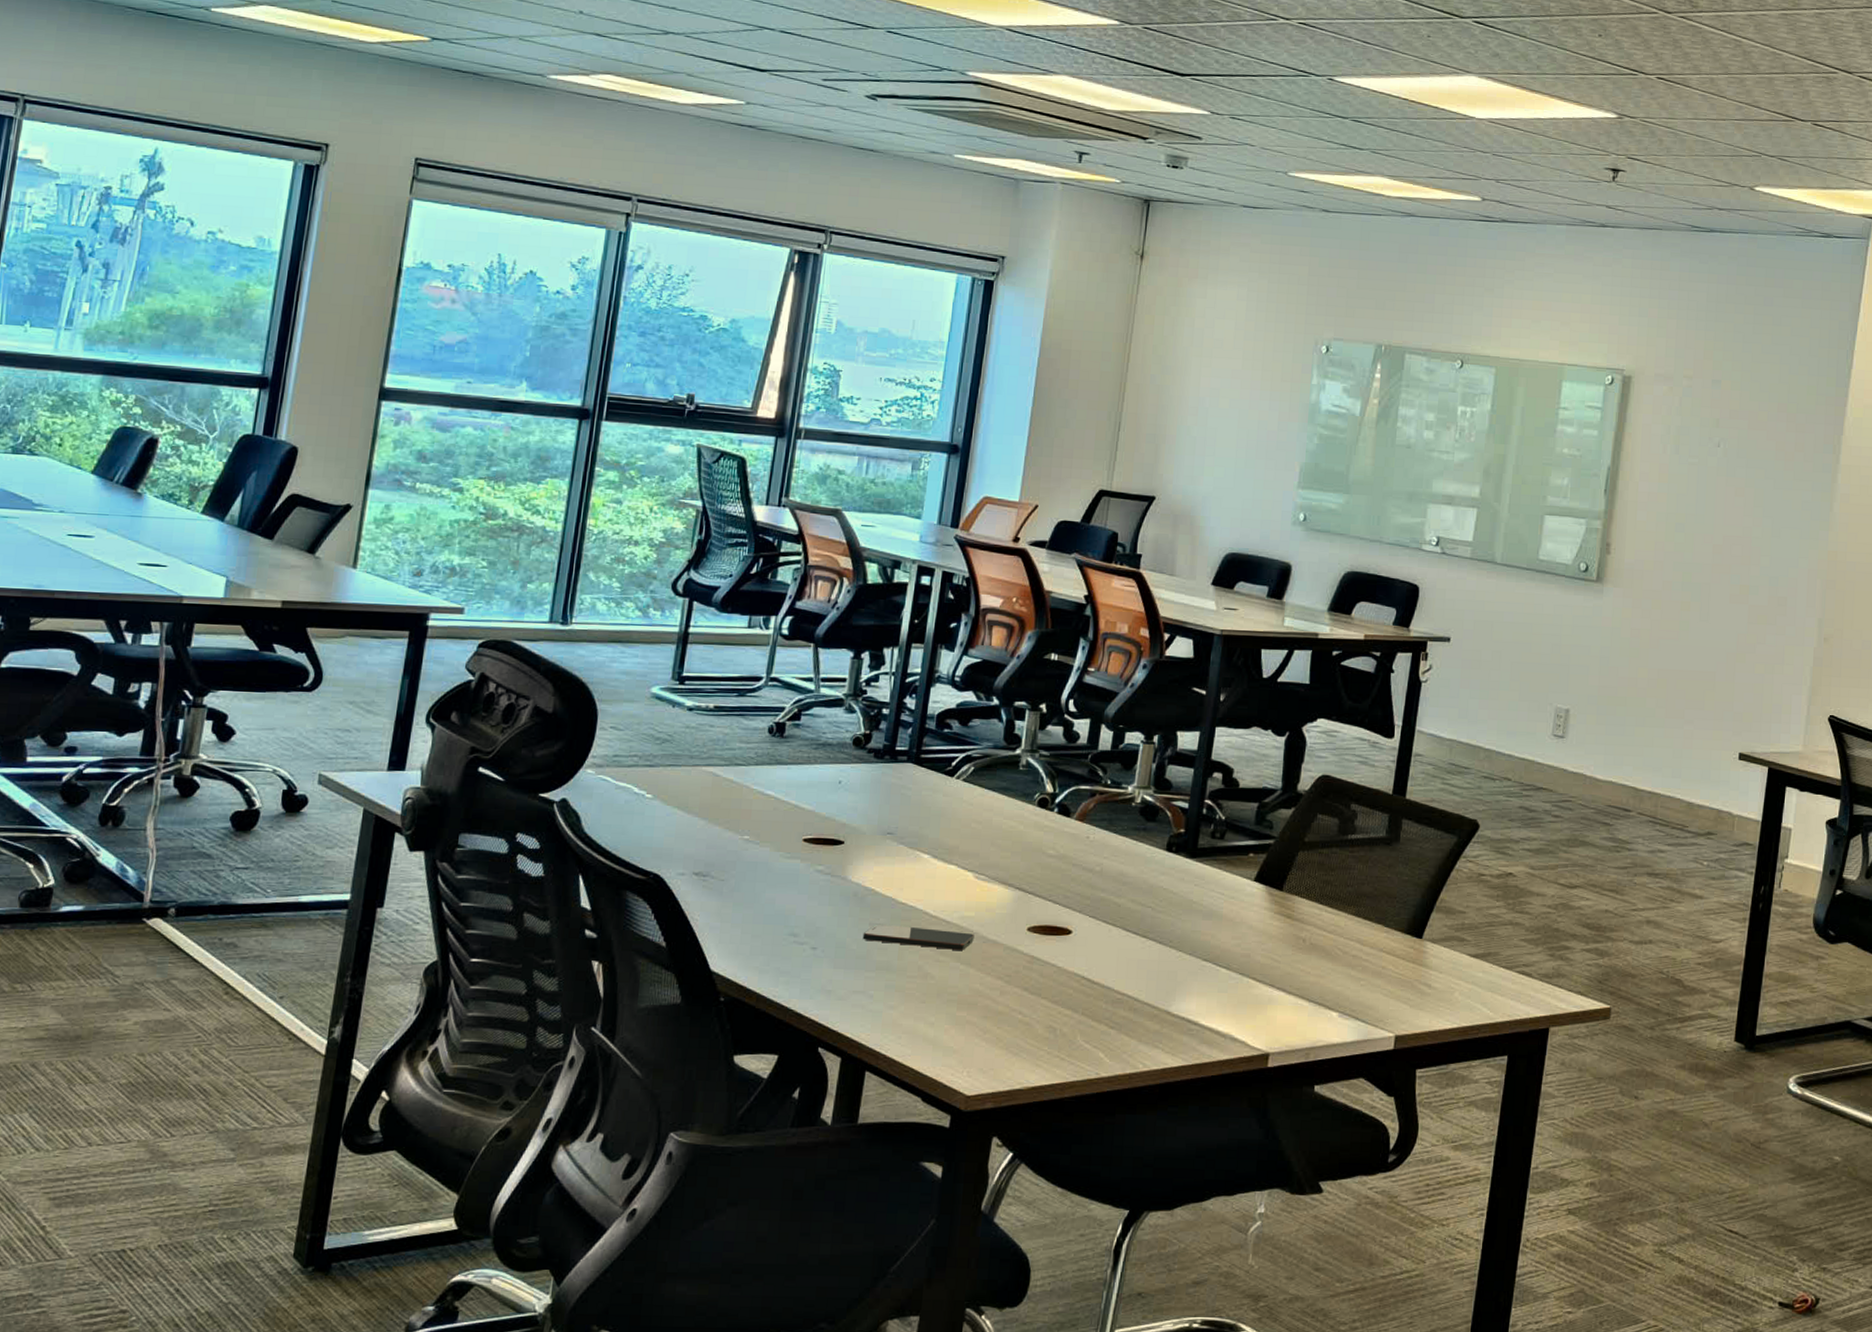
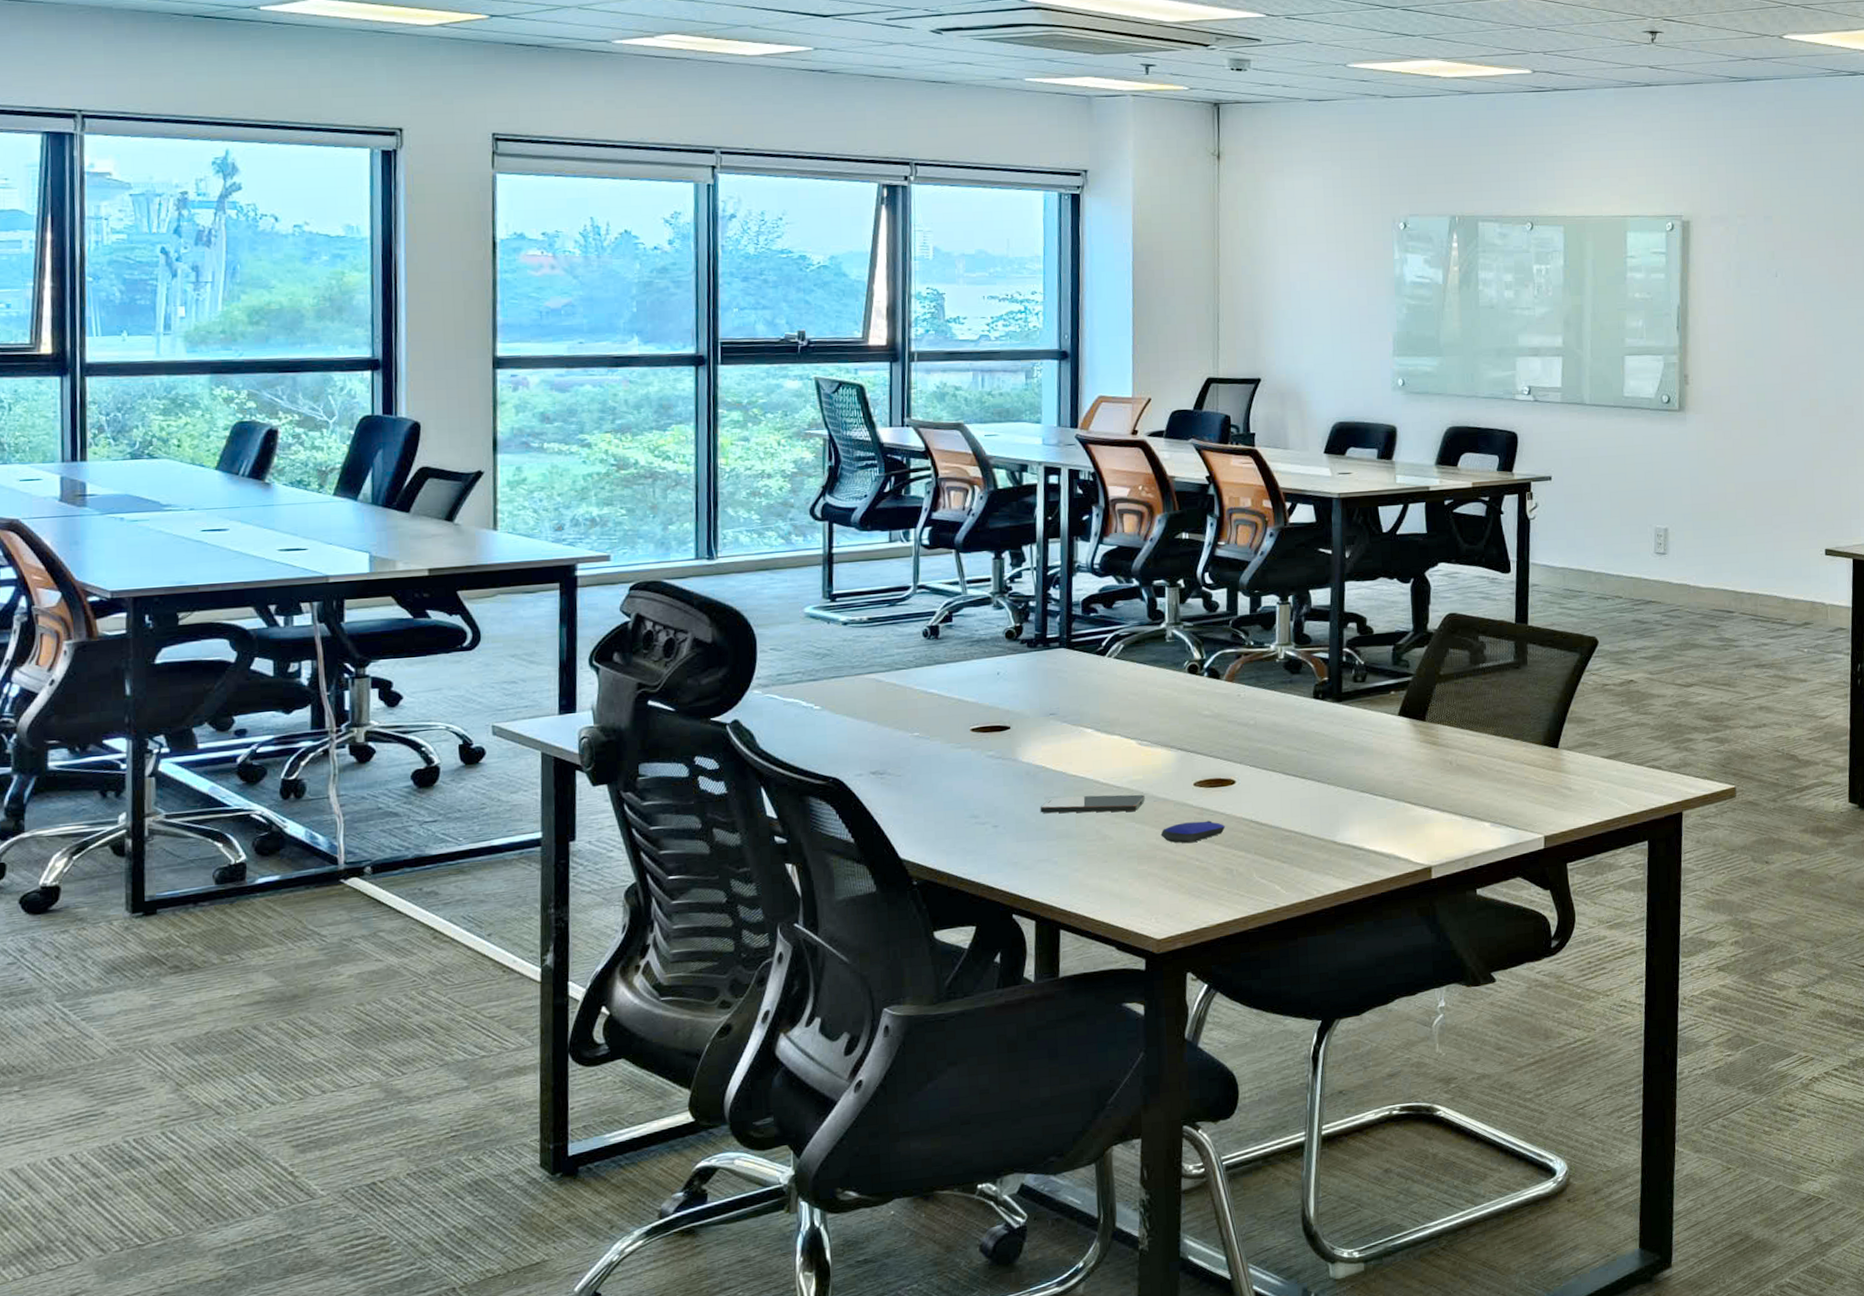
computer mouse: none [985,970,1054,994] -> present [1160,820,1225,844]

